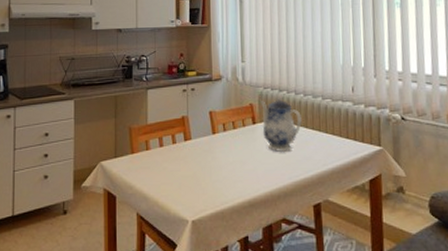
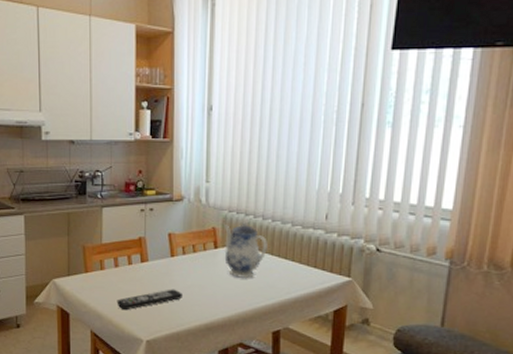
remote control: none [162,166,225,191] -> present [117,289,182,311]

